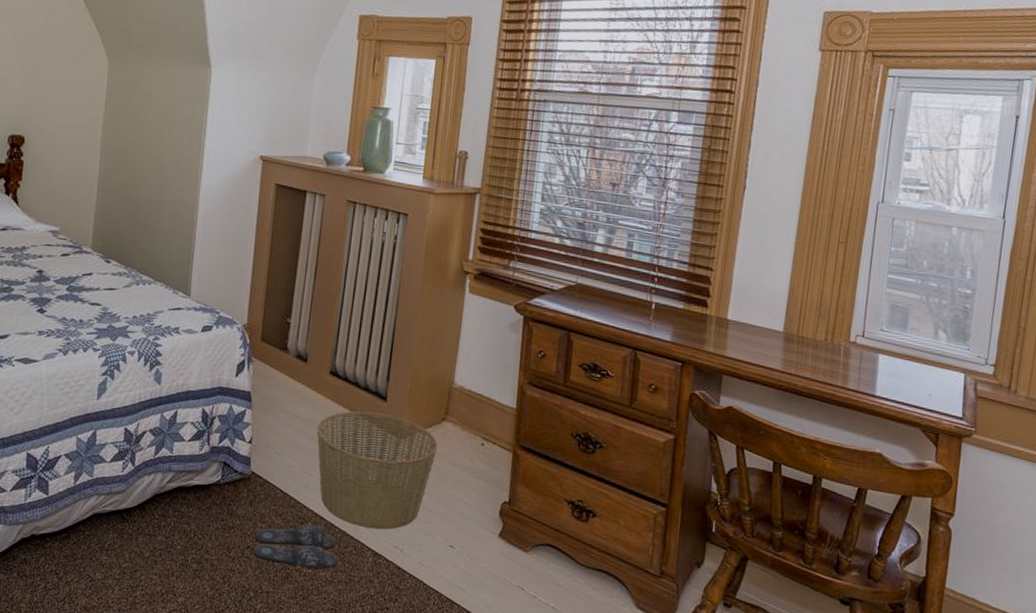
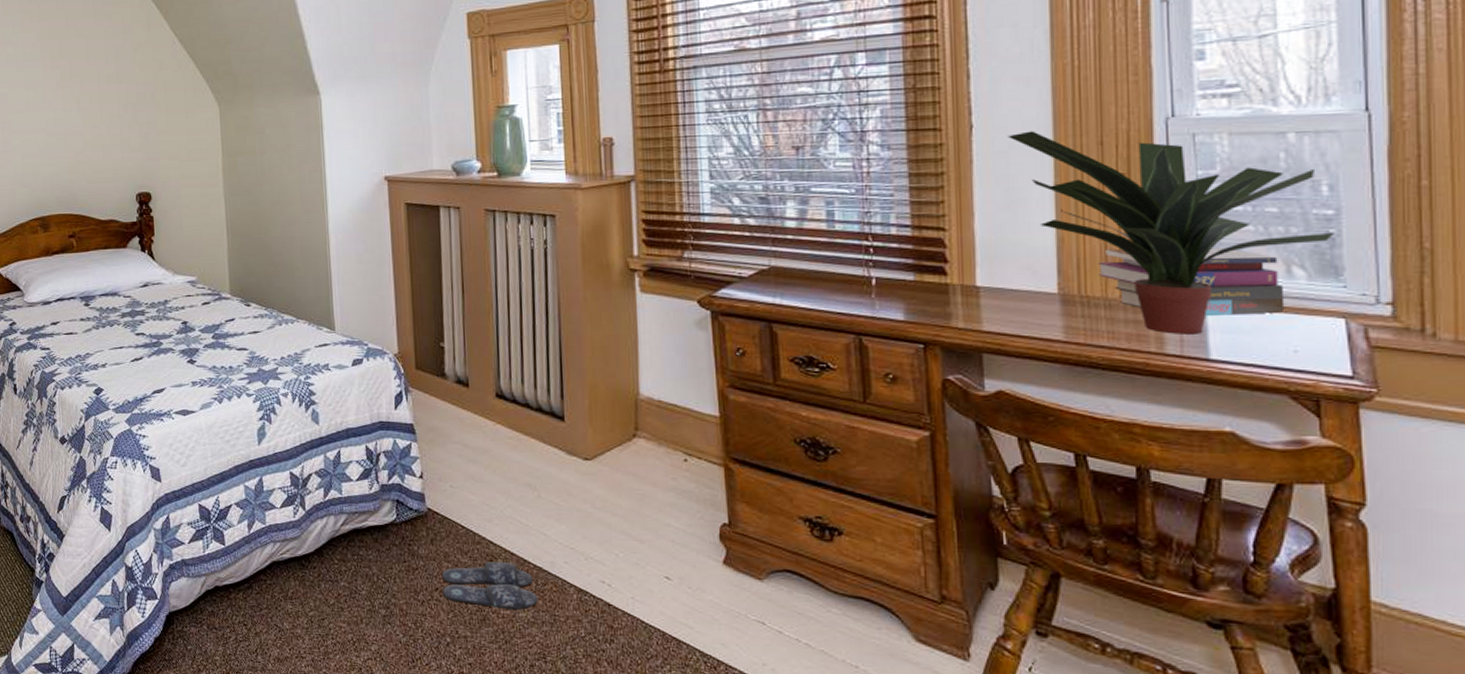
basket: present [316,411,438,530] -> none [491,434,632,563]
potted plant: none [769,198,968,375] -> present [1008,131,1334,334]
books: none [813,301,931,365] -> present [1099,248,1285,315]

